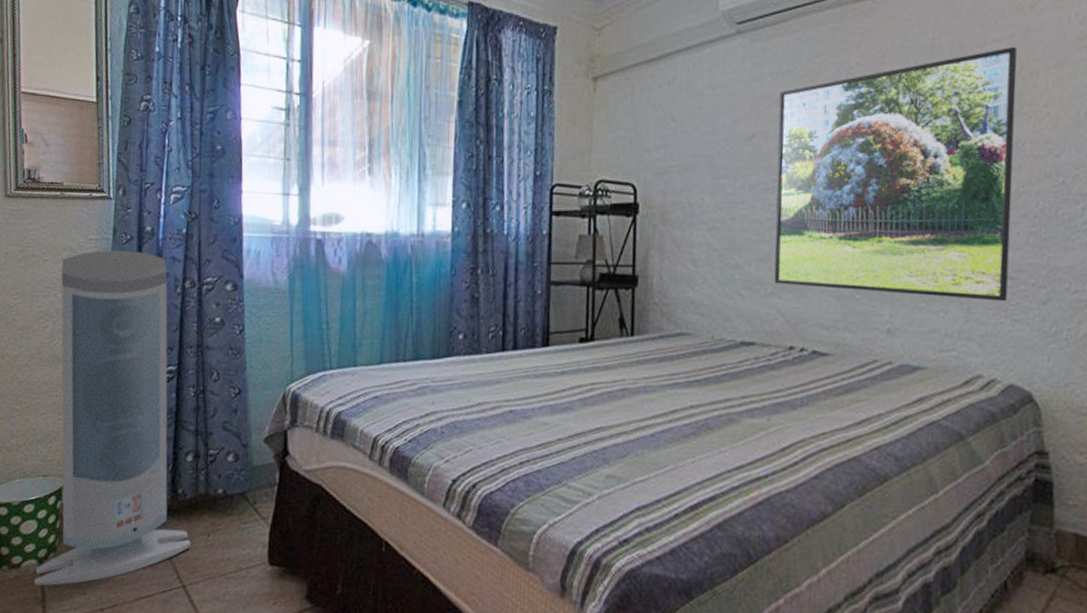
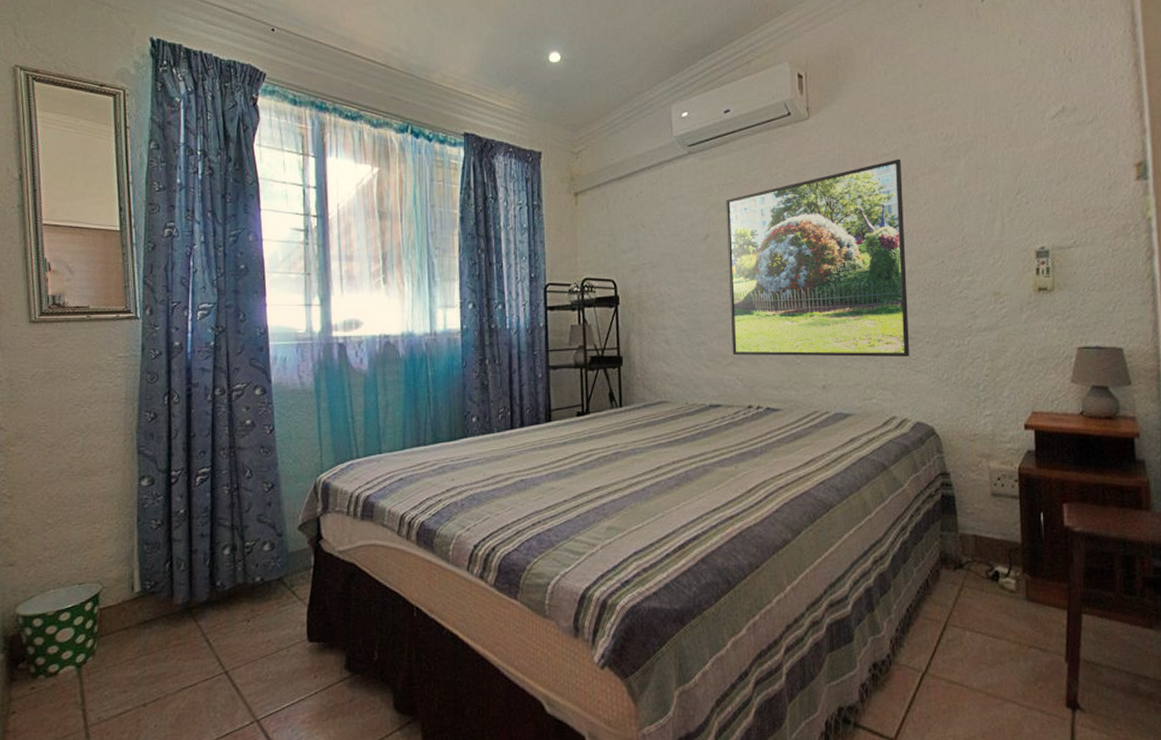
air purifier: present [34,250,191,586] -> none [73,364,231,690]

